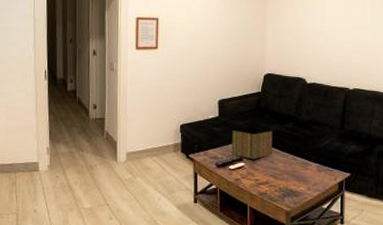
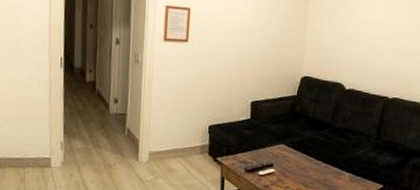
book: present [232,130,273,160] -> none [262,134,307,167]

